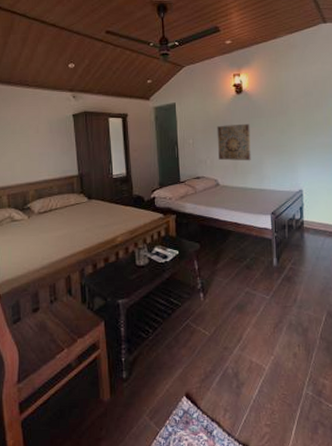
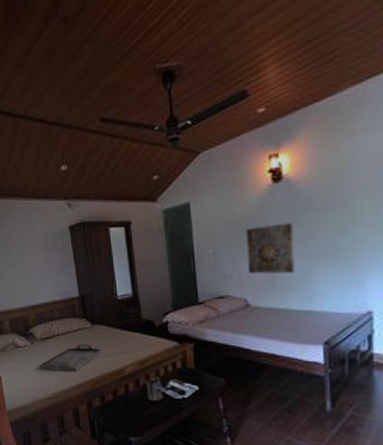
serving tray: none [33,217,97,242] -> present [38,344,103,372]

